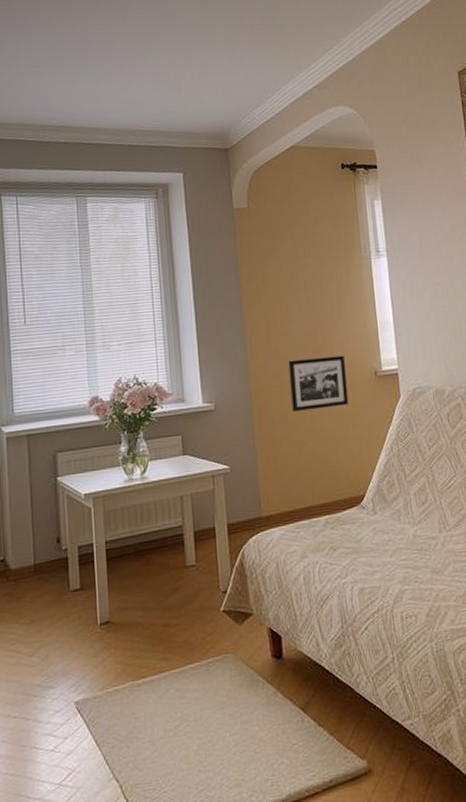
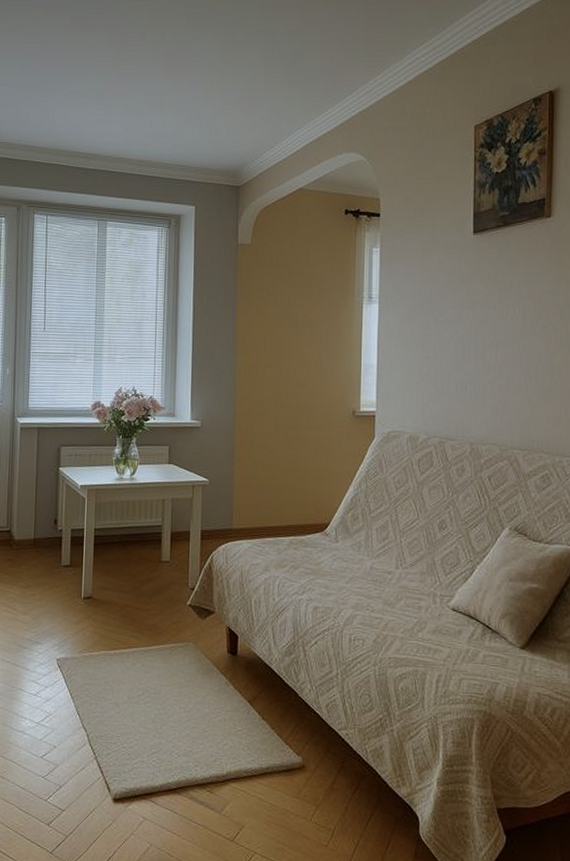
picture frame: present [288,355,349,412] -> none [271,391,325,439]

